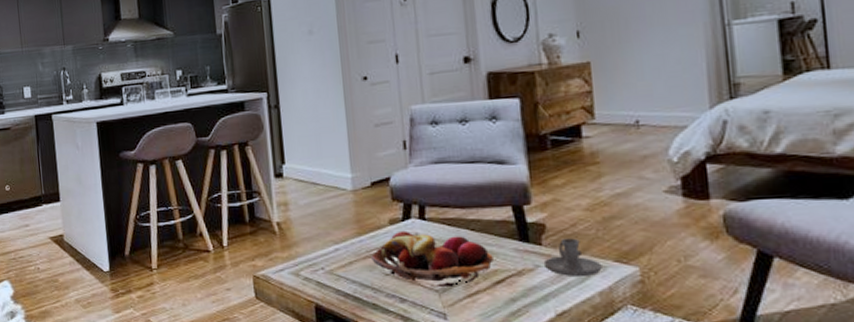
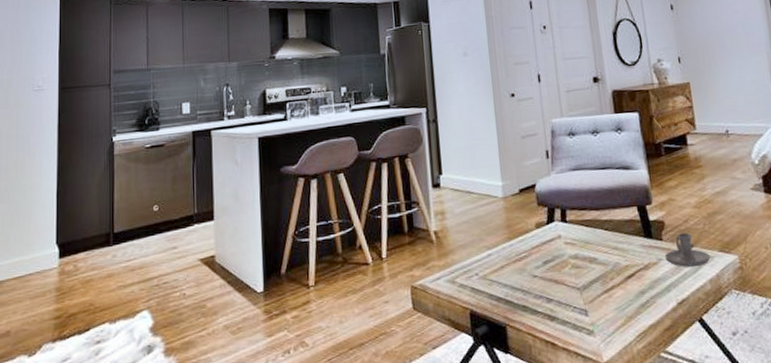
fruit basket: present [371,230,493,288] -> none [520,233,625,285]

